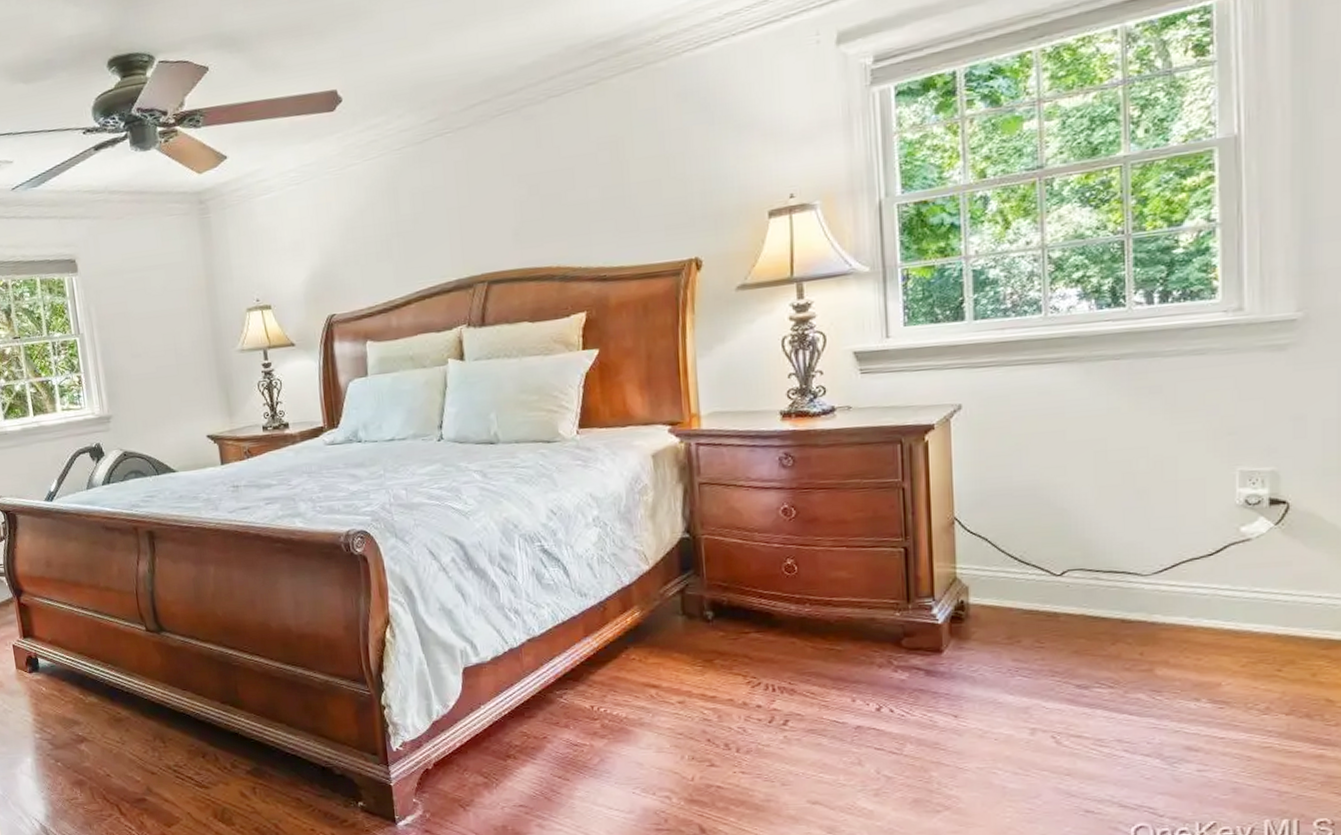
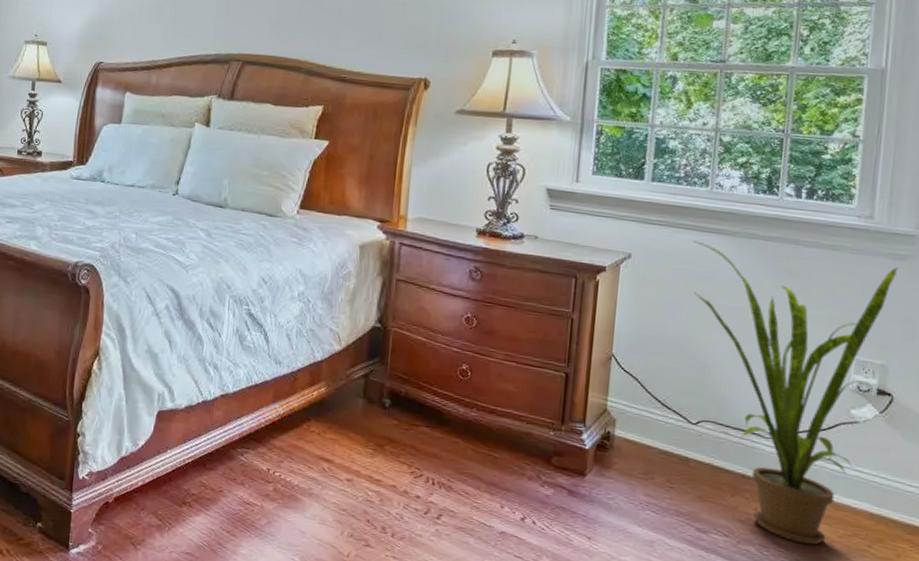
house plant: none [1030,359,1280,681] -> present [692,240,899,545]

